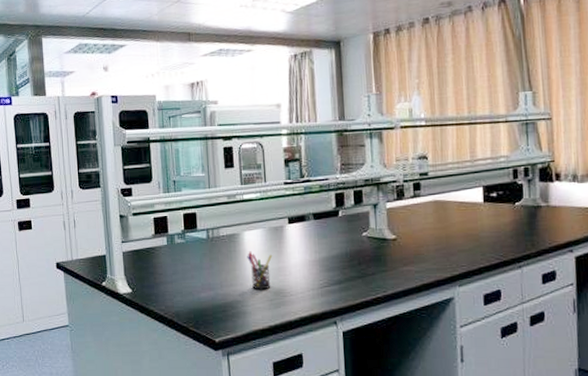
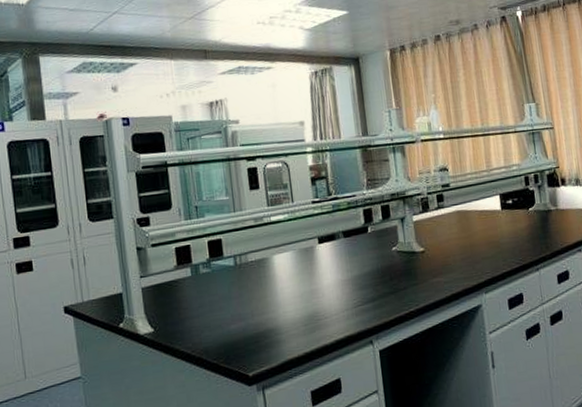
pen holder: present [247,251,273,290] -> none [278,275,305,316]

